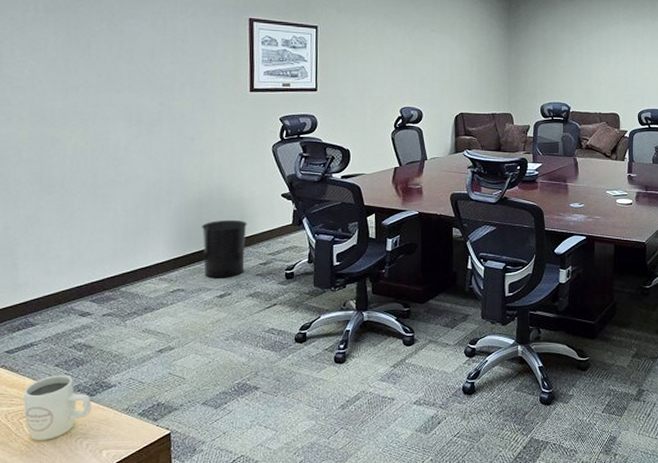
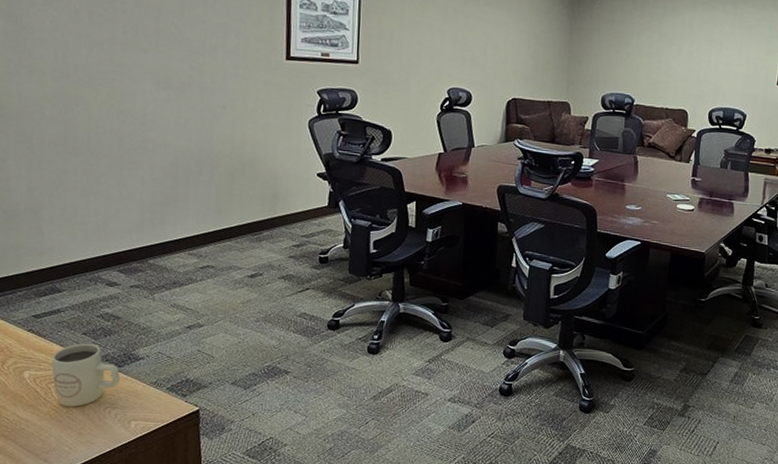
waste bin: present [202,219,247,278] -> none [233,196,281,258]

